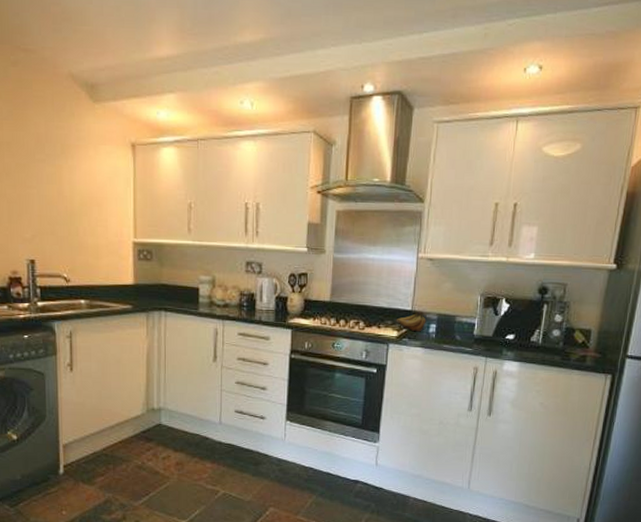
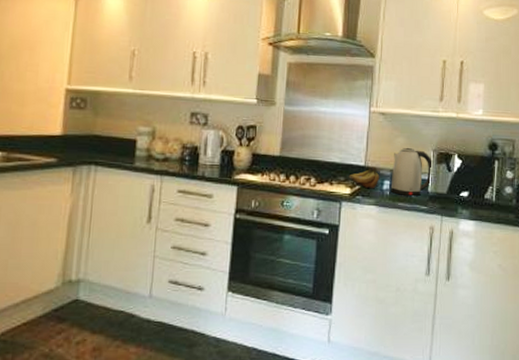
kettle: none [436,292,479,339] -> present [390,147,433,197]

